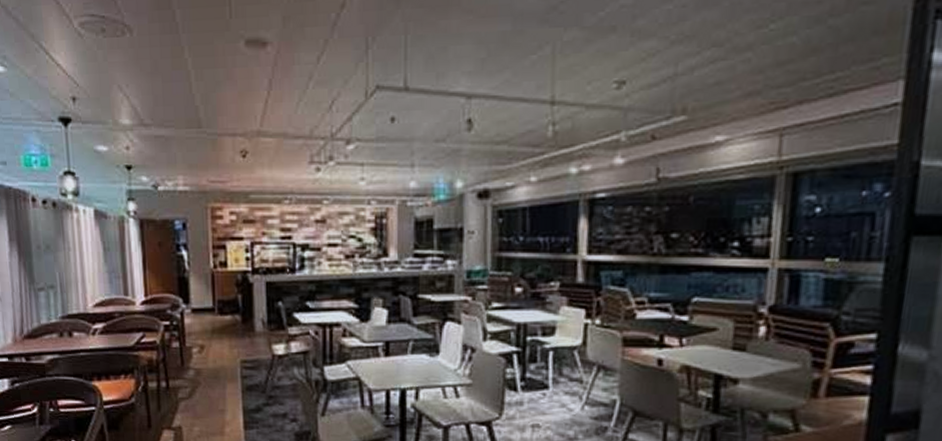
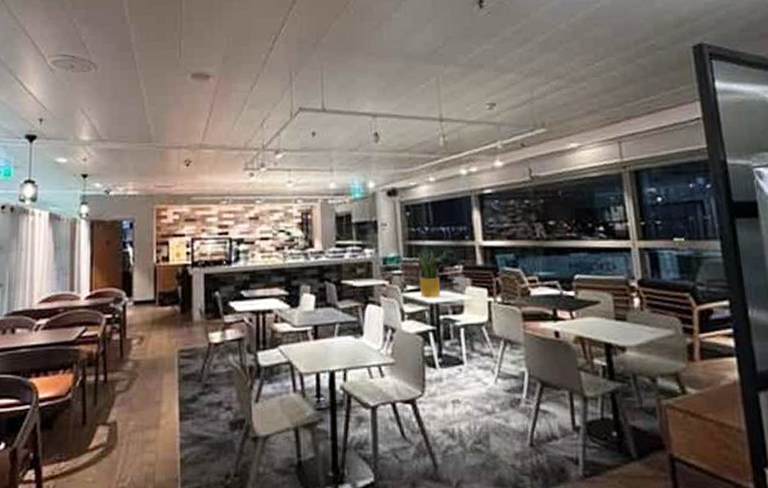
planter: none [506,263,534,317] -> present [416,249,441,298]

